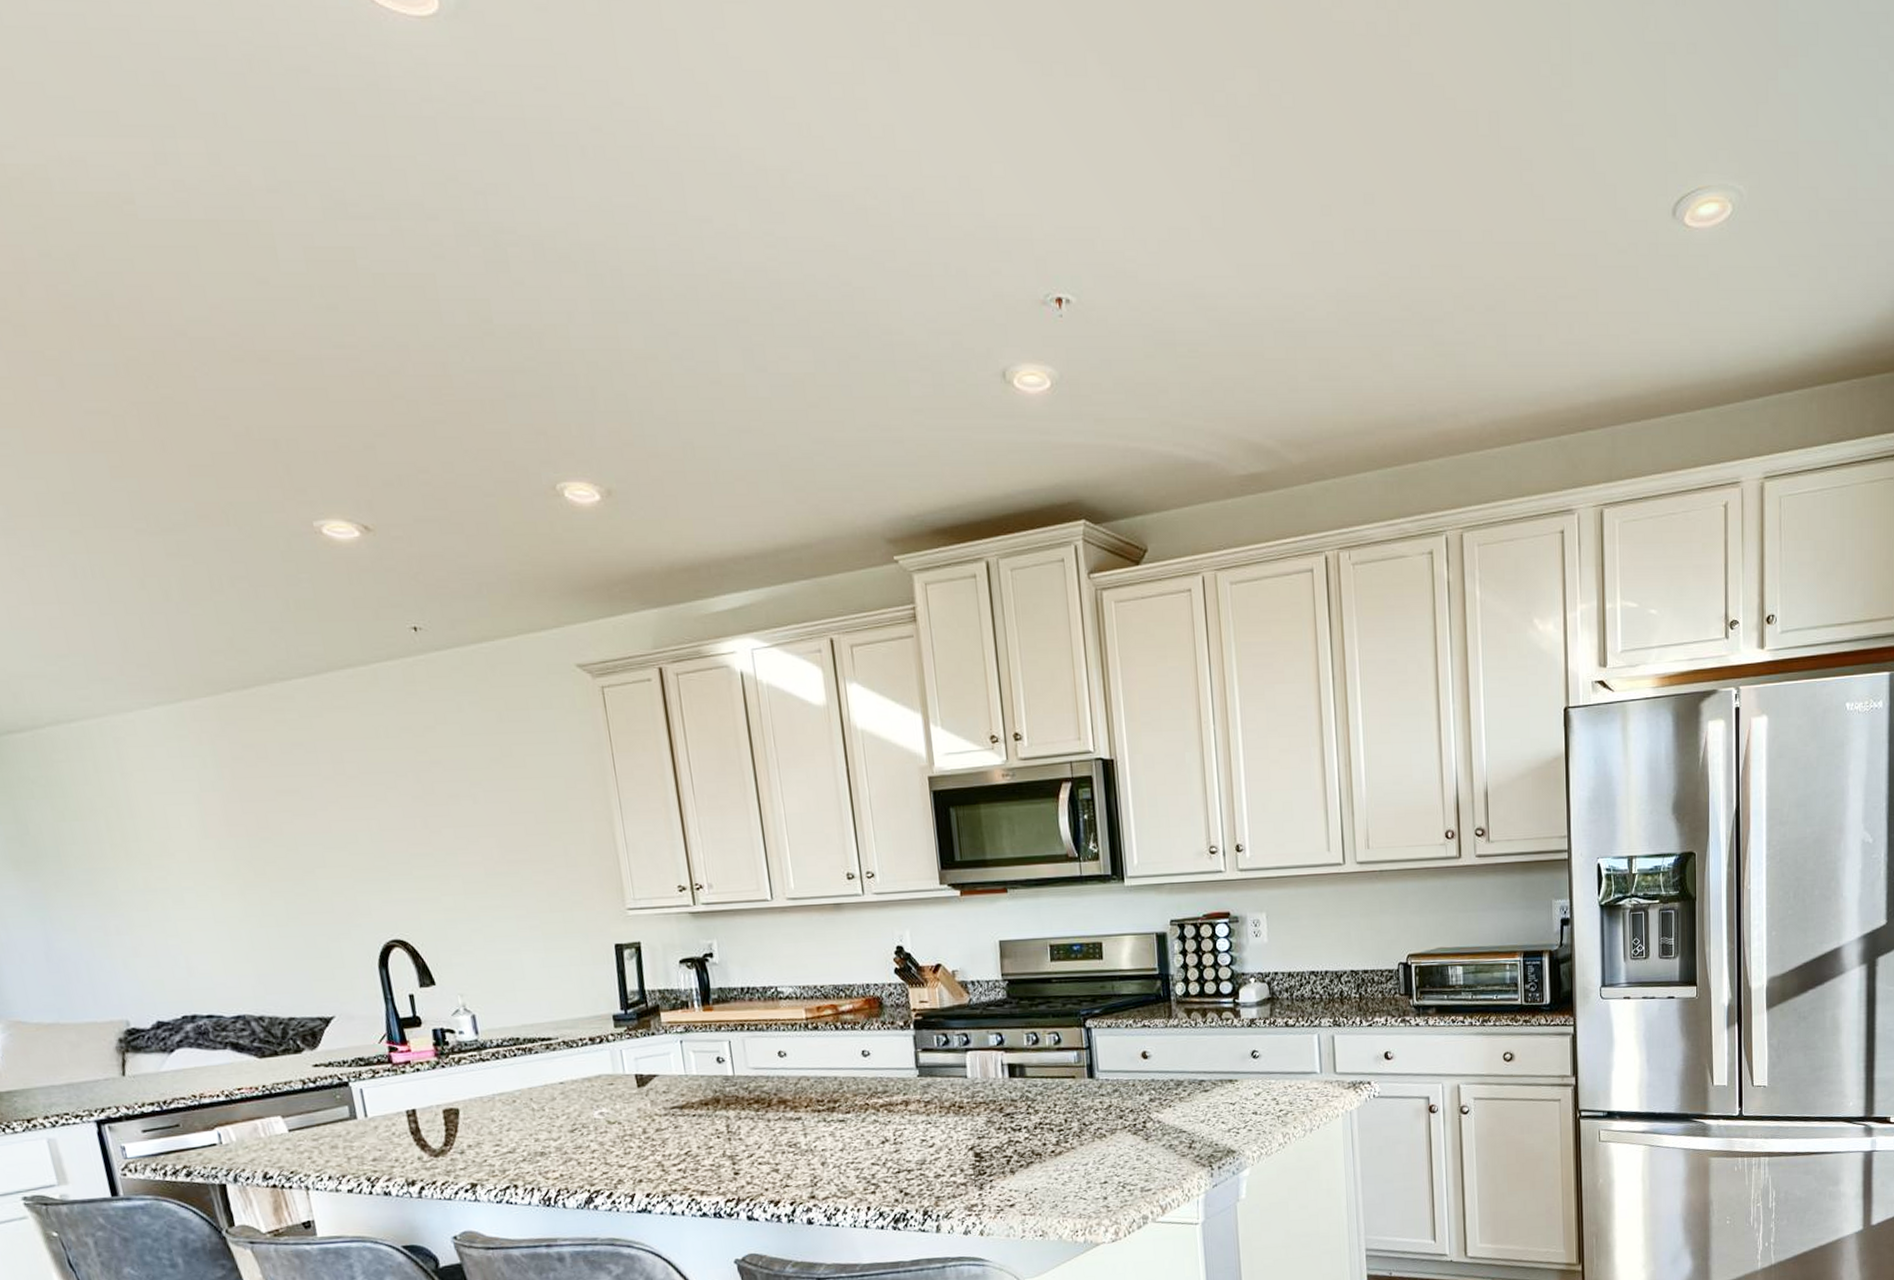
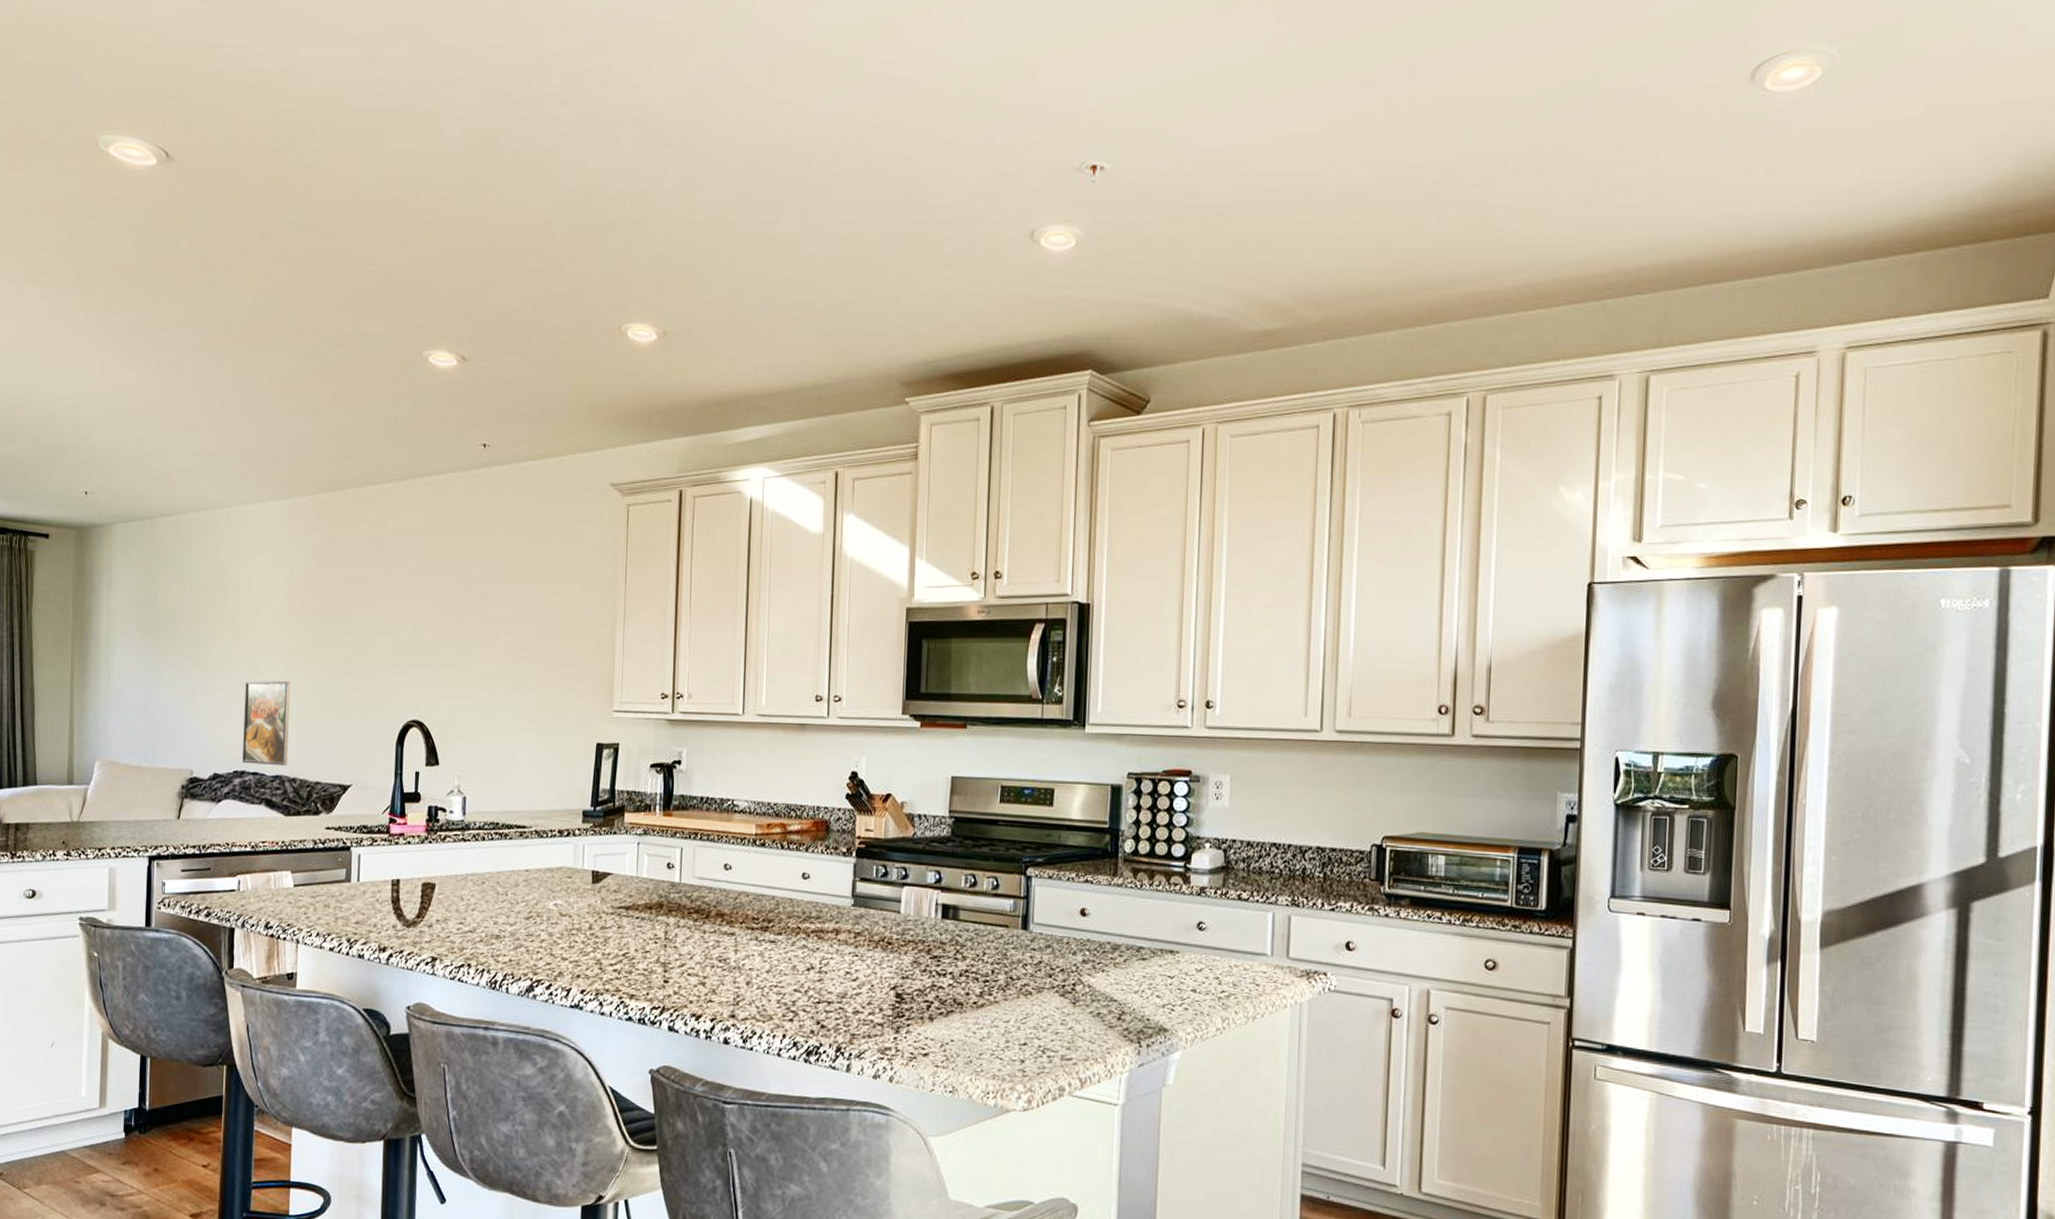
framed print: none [172,910,249,1007] -> present [242,680,290,765]

